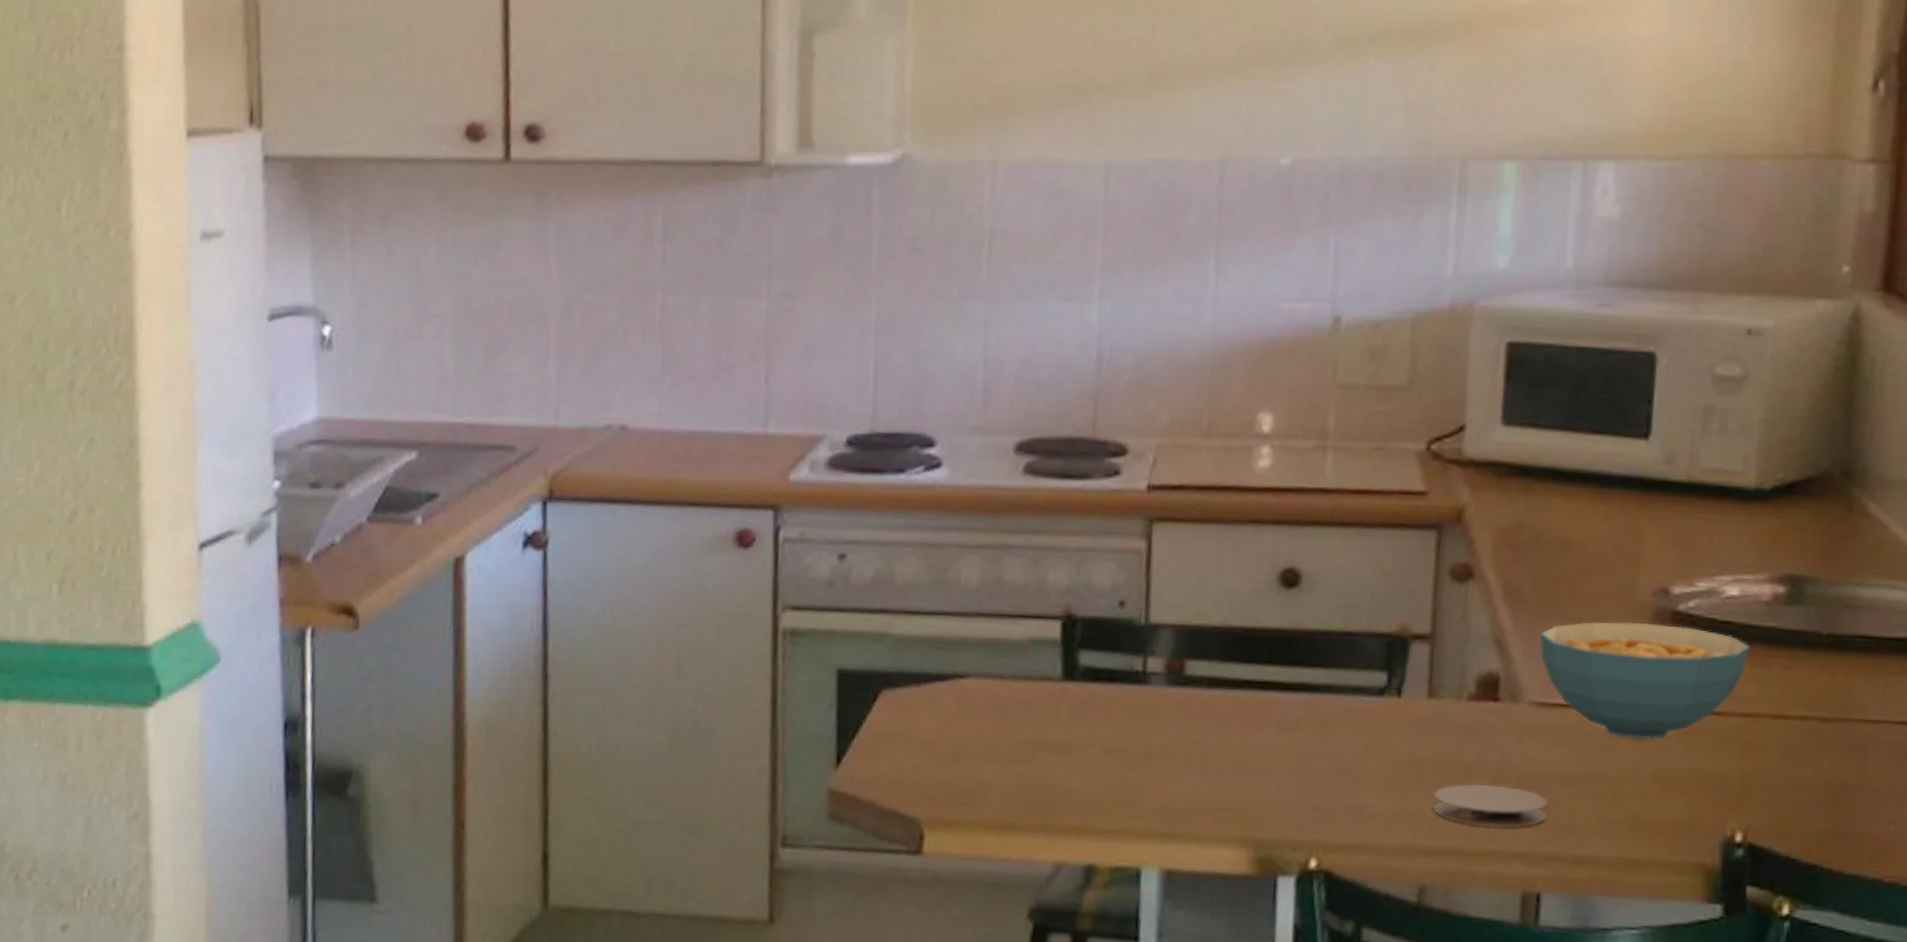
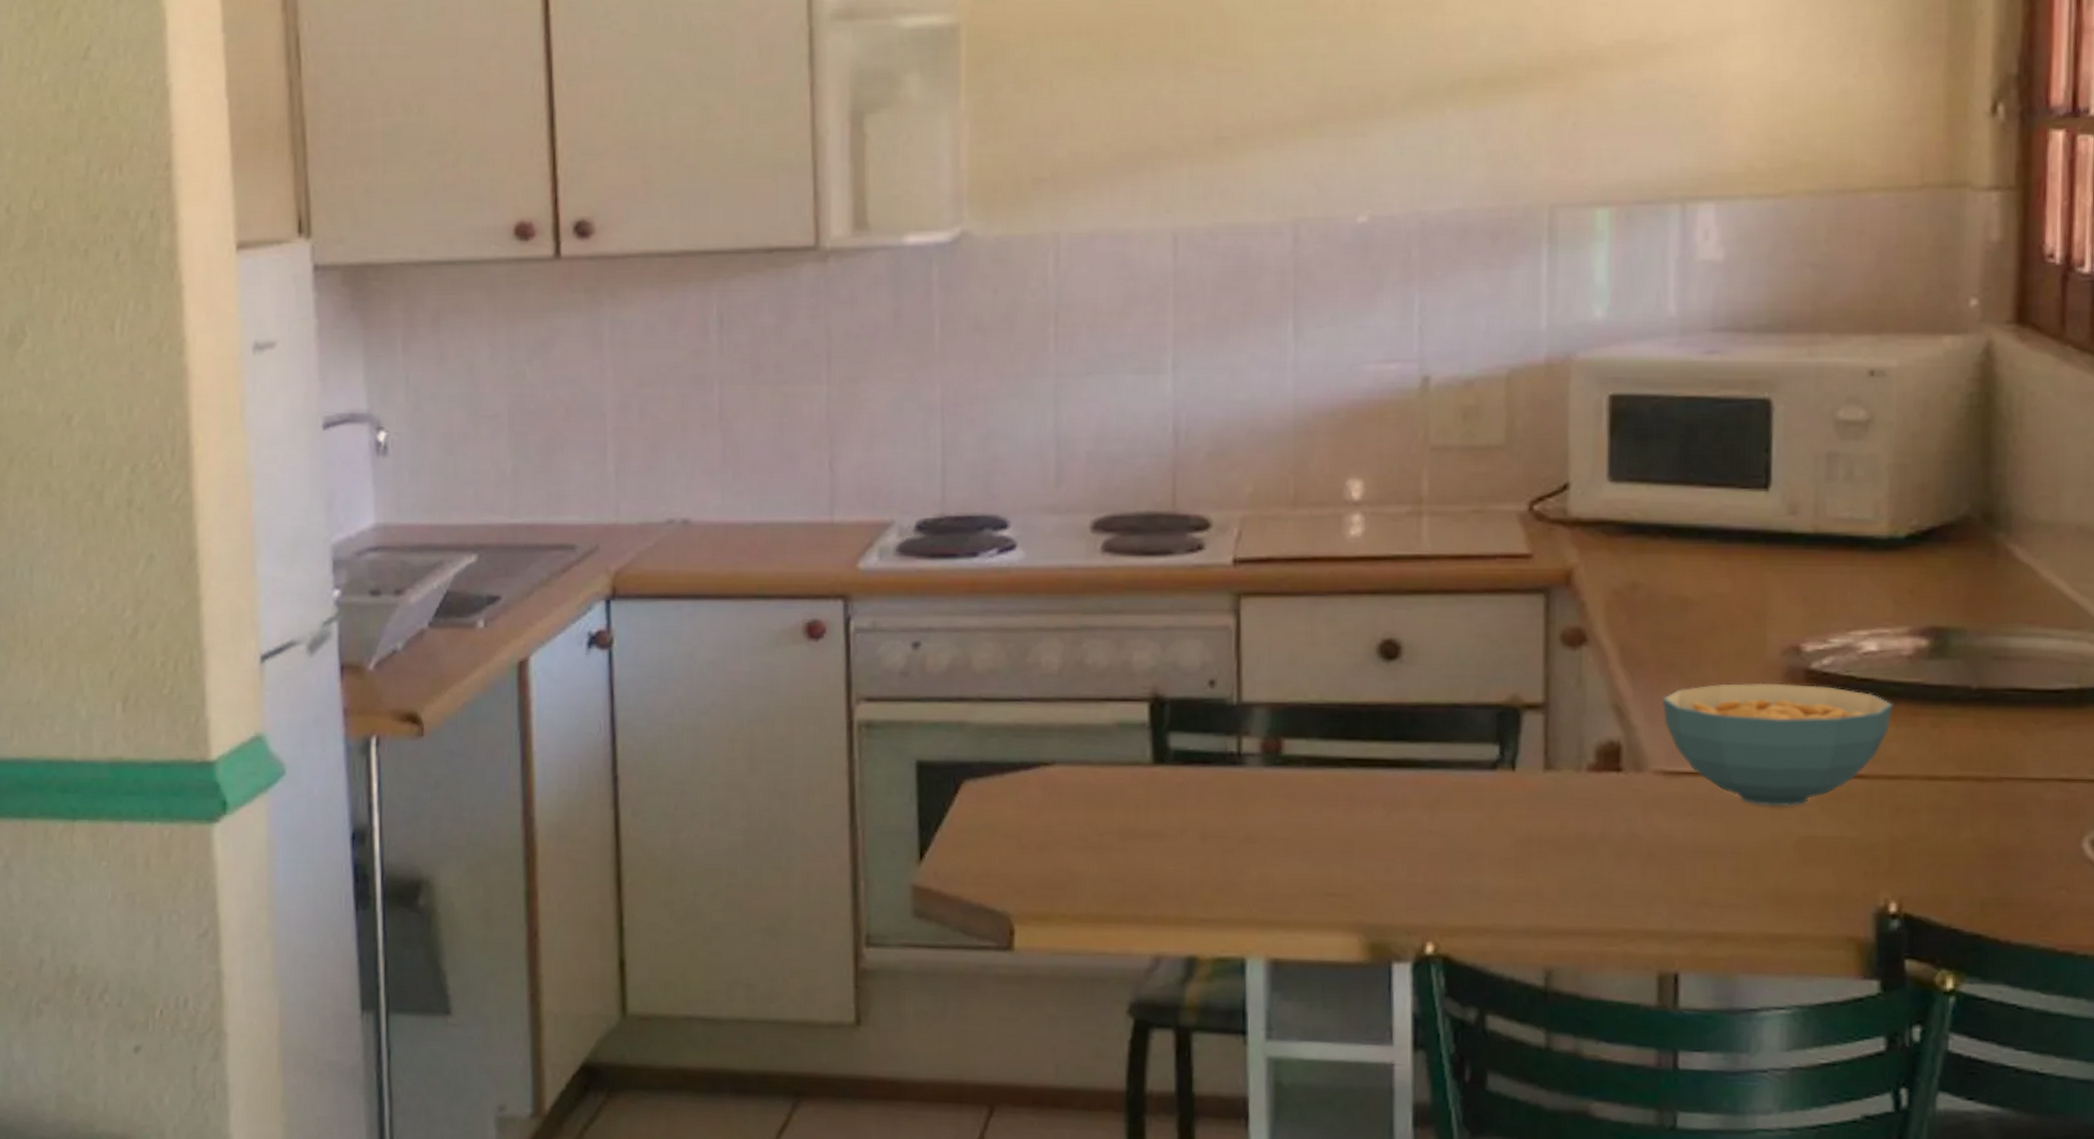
coaster: present [1433,783,1548,827] -> none [1557,859,1681,905]

